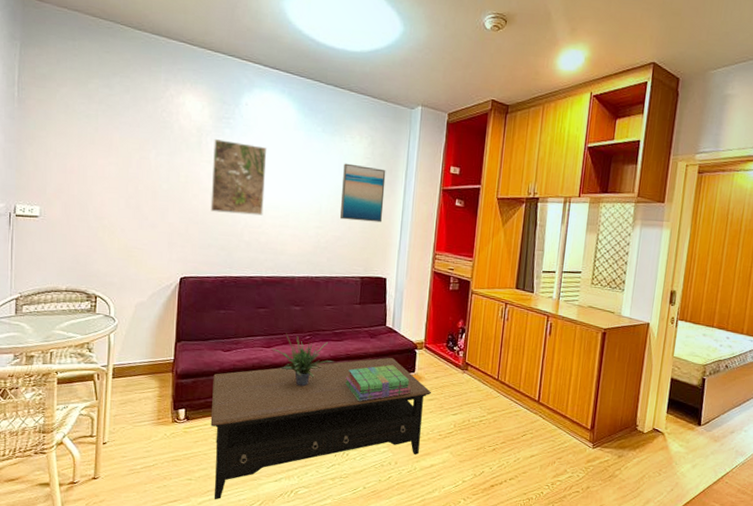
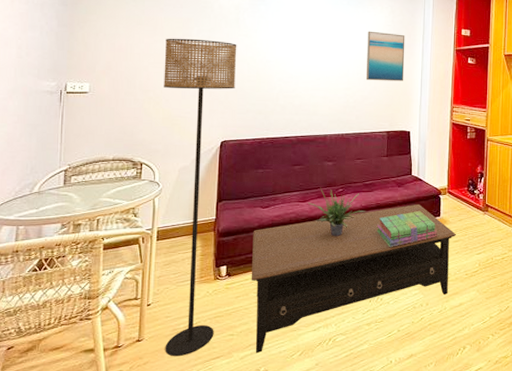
floor lamp: none [119,160,199,497] -> present [164,38,237,357]
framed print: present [210,138,267,216] -> none [248,14,299,81]

